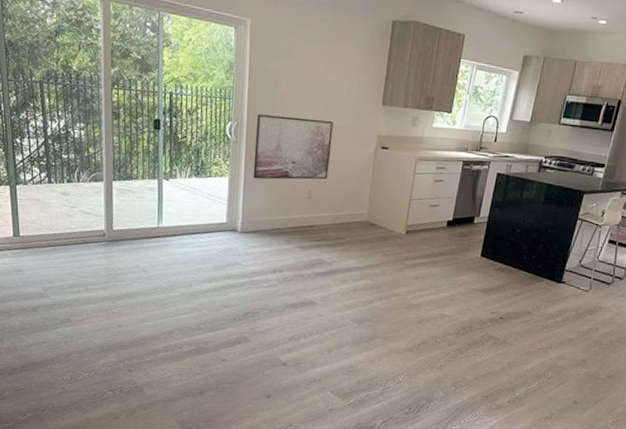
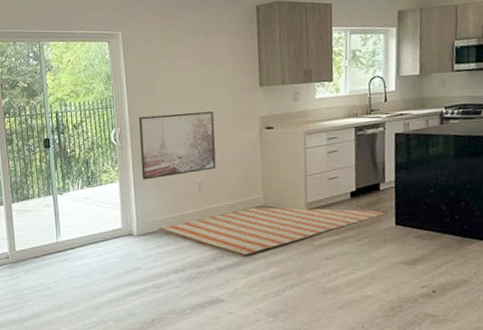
rug: none [262,221,477,266] -> present [158,203,388,256]

